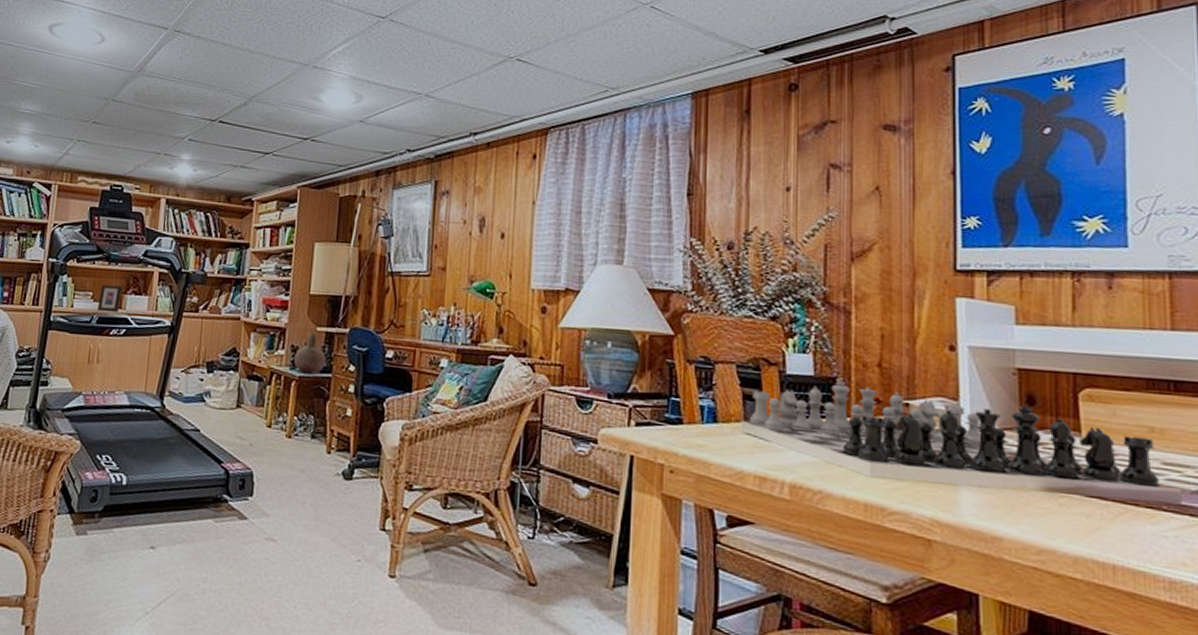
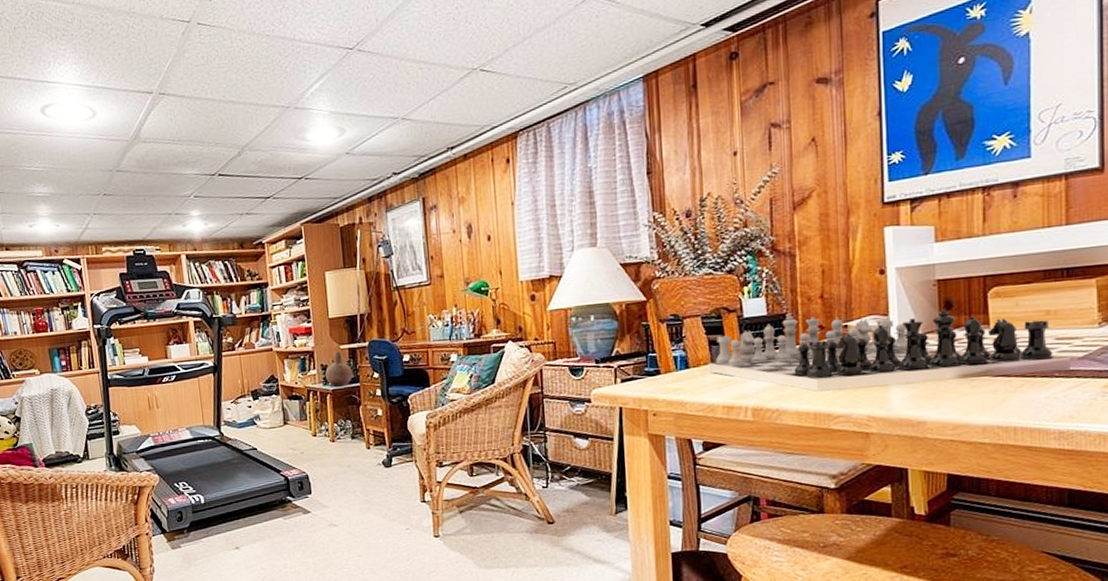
picture frame: present [97,284,123,313] -> none [145,339,166,364]

